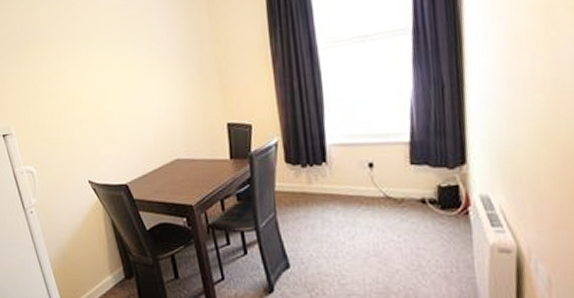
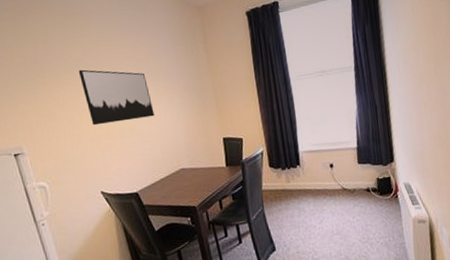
wall art: none [64,39,147,105] -> present [78,69,155,126]

